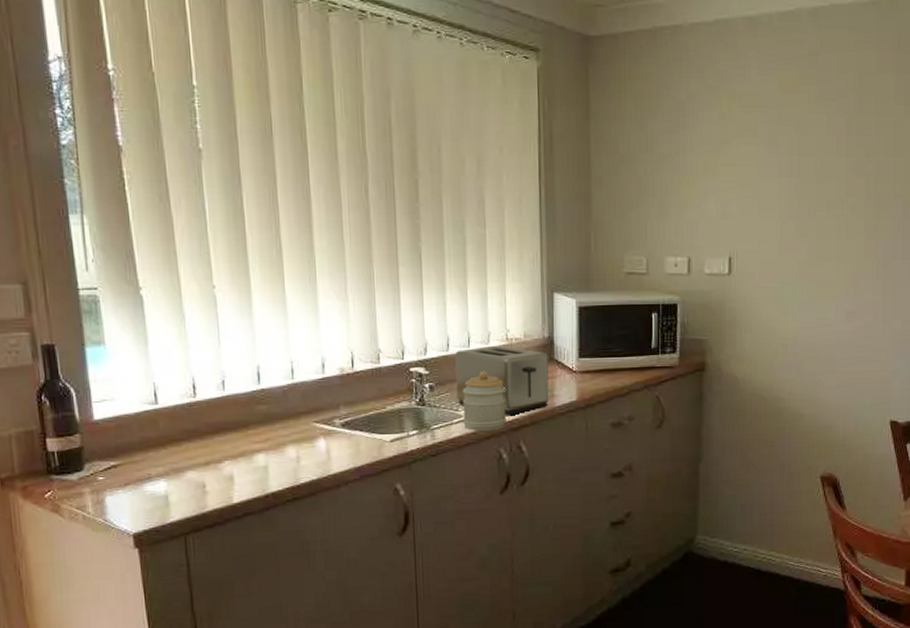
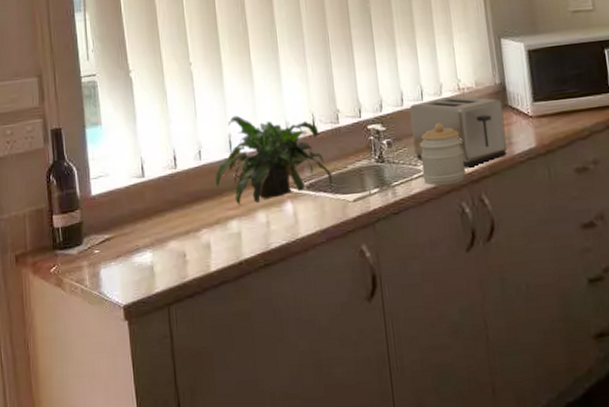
potted plant: none [241,347,370,439] -> present [215,115,333,206]

